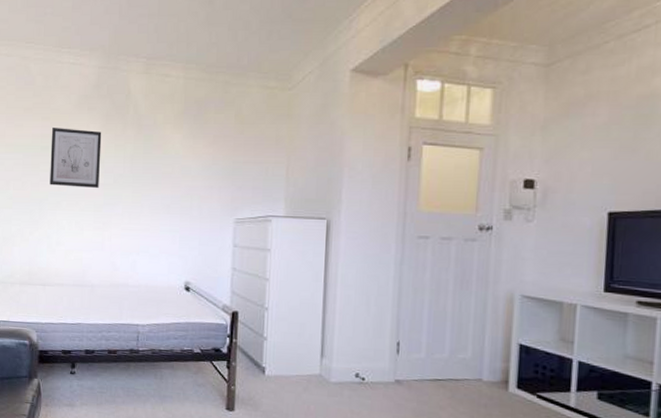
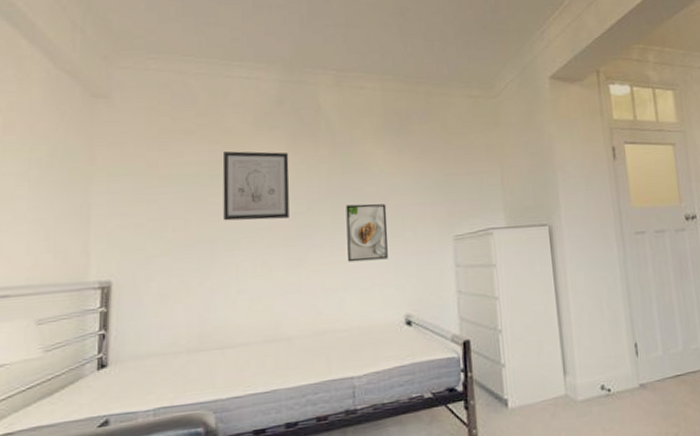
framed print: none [143,182,179,232] -> present [346,203,388,262]

